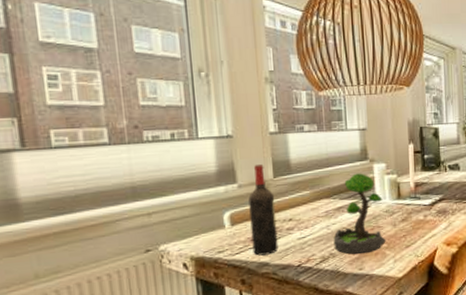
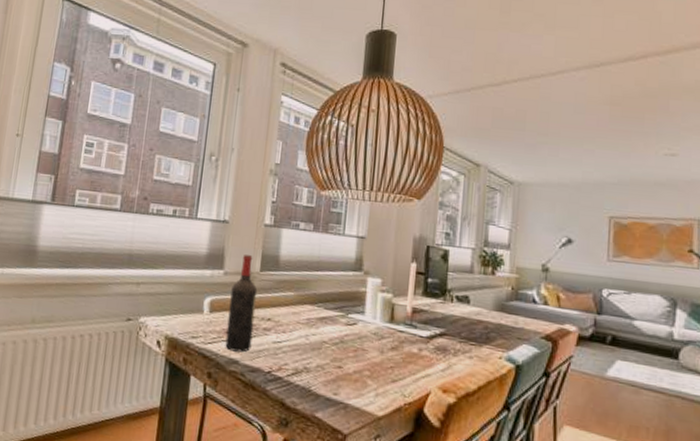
plant: present [333,173,386,255] -> none [309,283,373,377]

